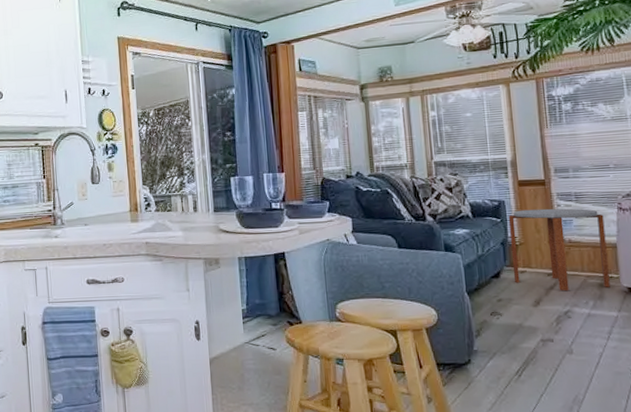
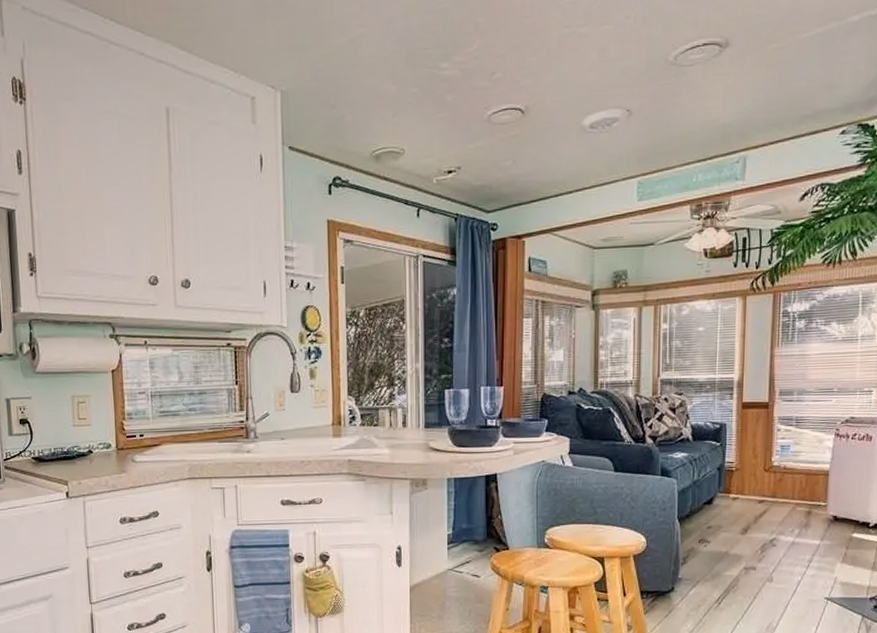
side table: present [508,208,610,291] -> none [725,433,821,519]

